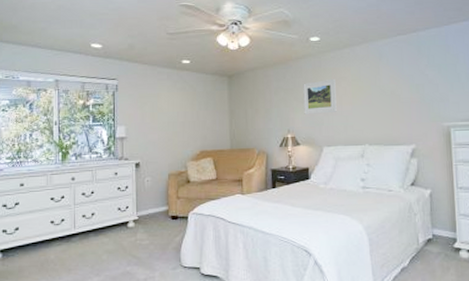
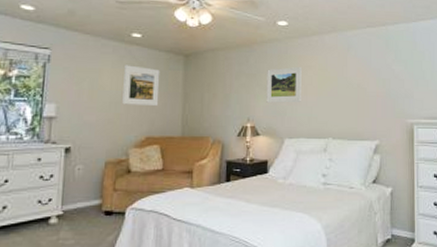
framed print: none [178,88,209,124] -> present [122,65,161,107]

